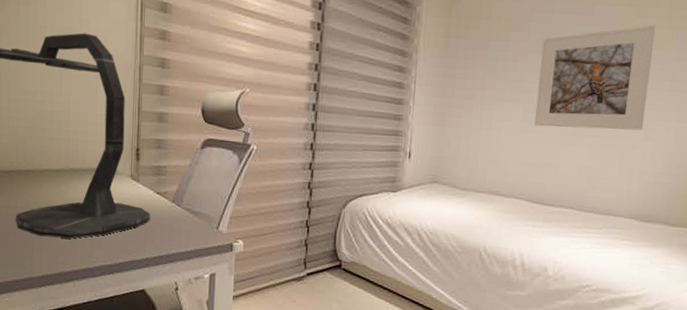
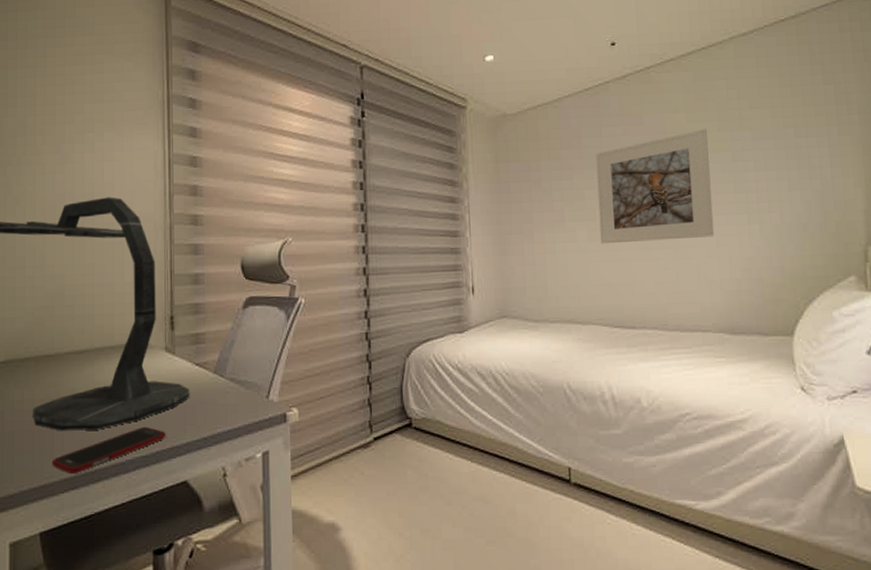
cell phone: none [31,240,128,273] -> present [52,426,166,475]

